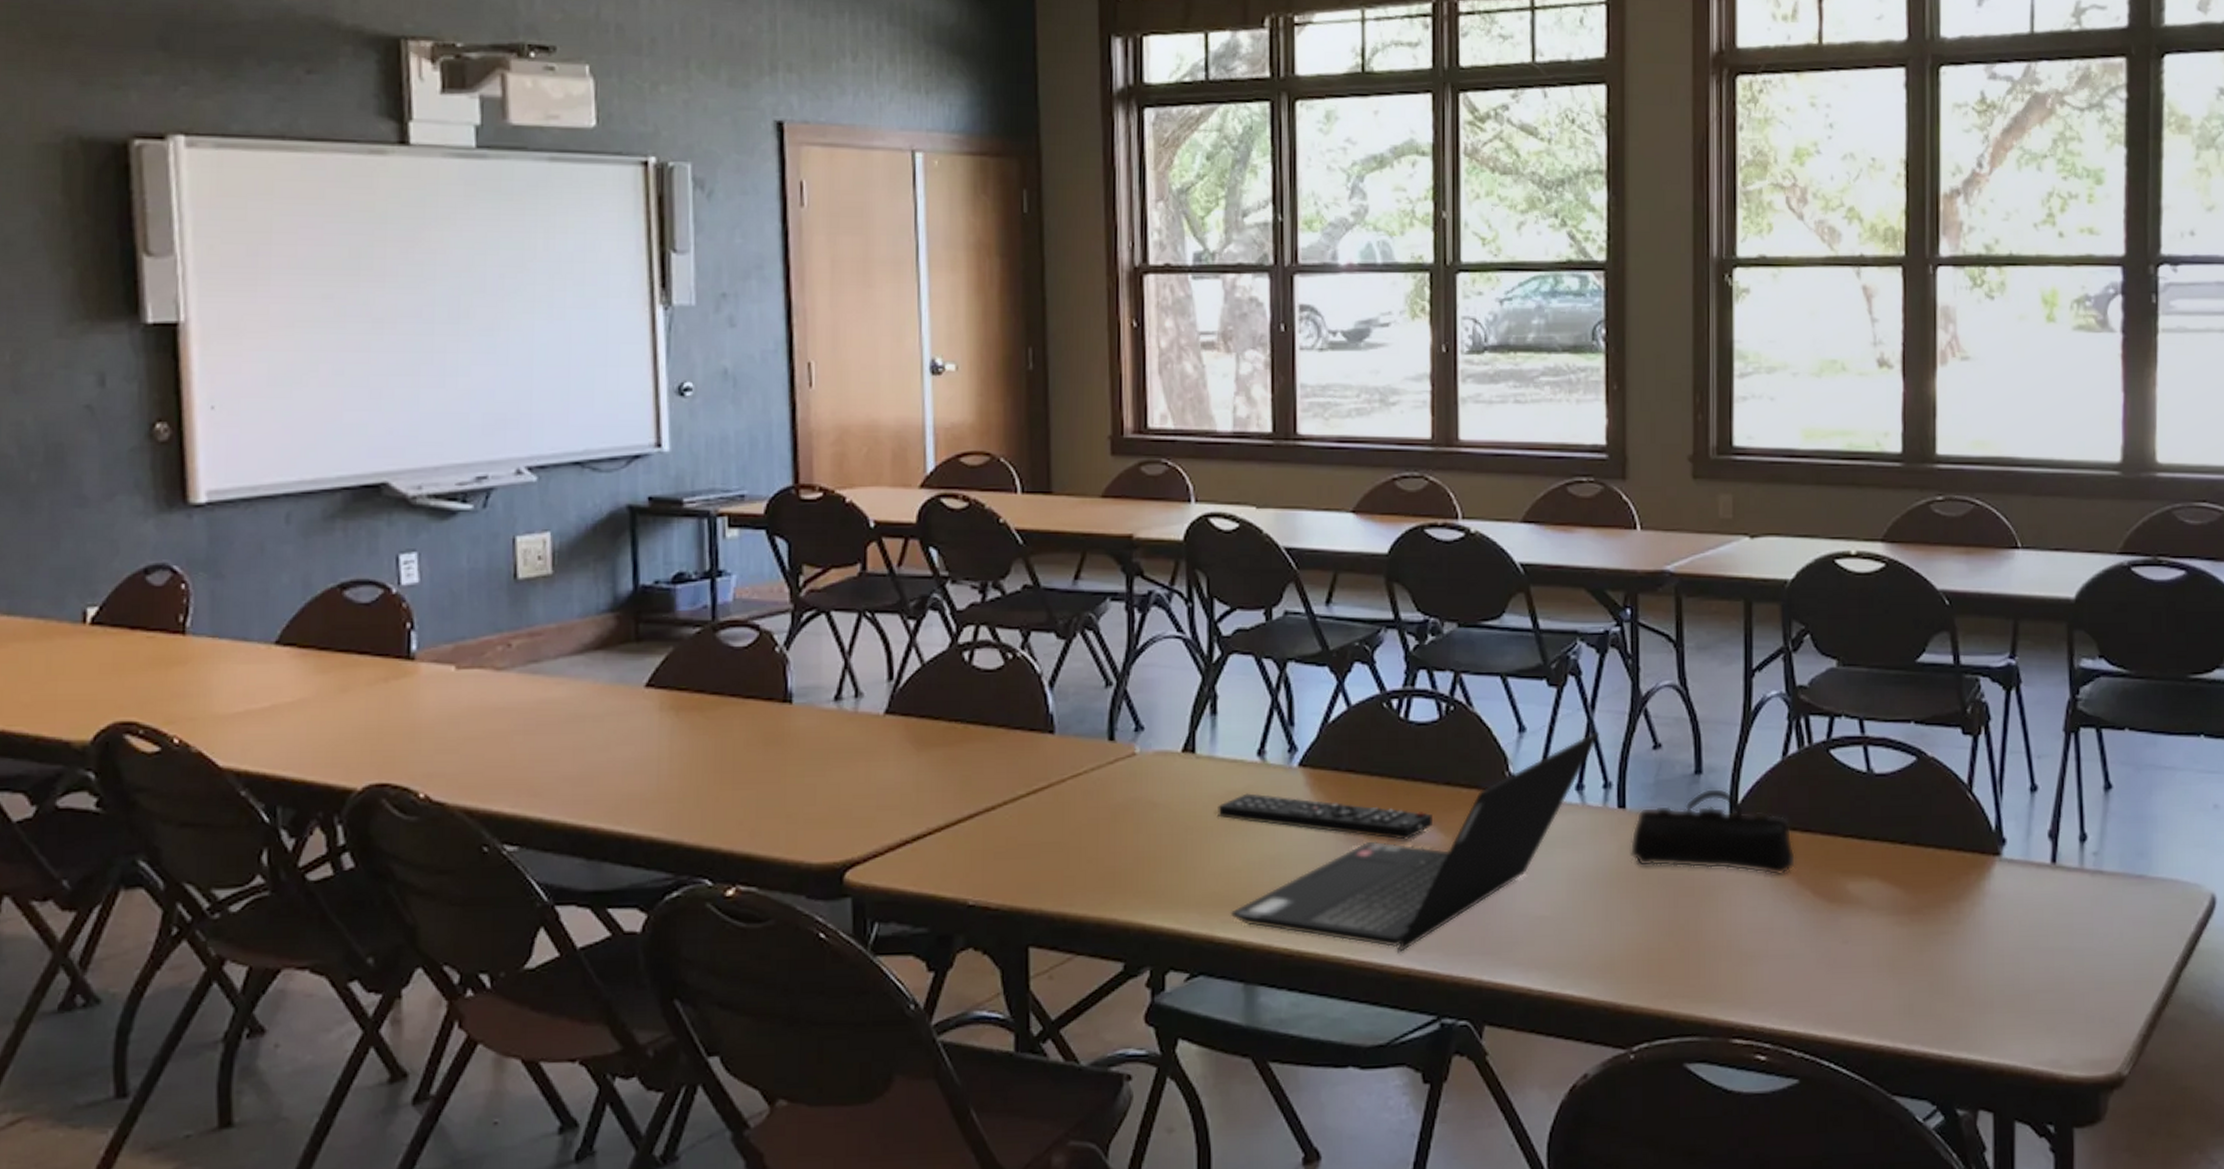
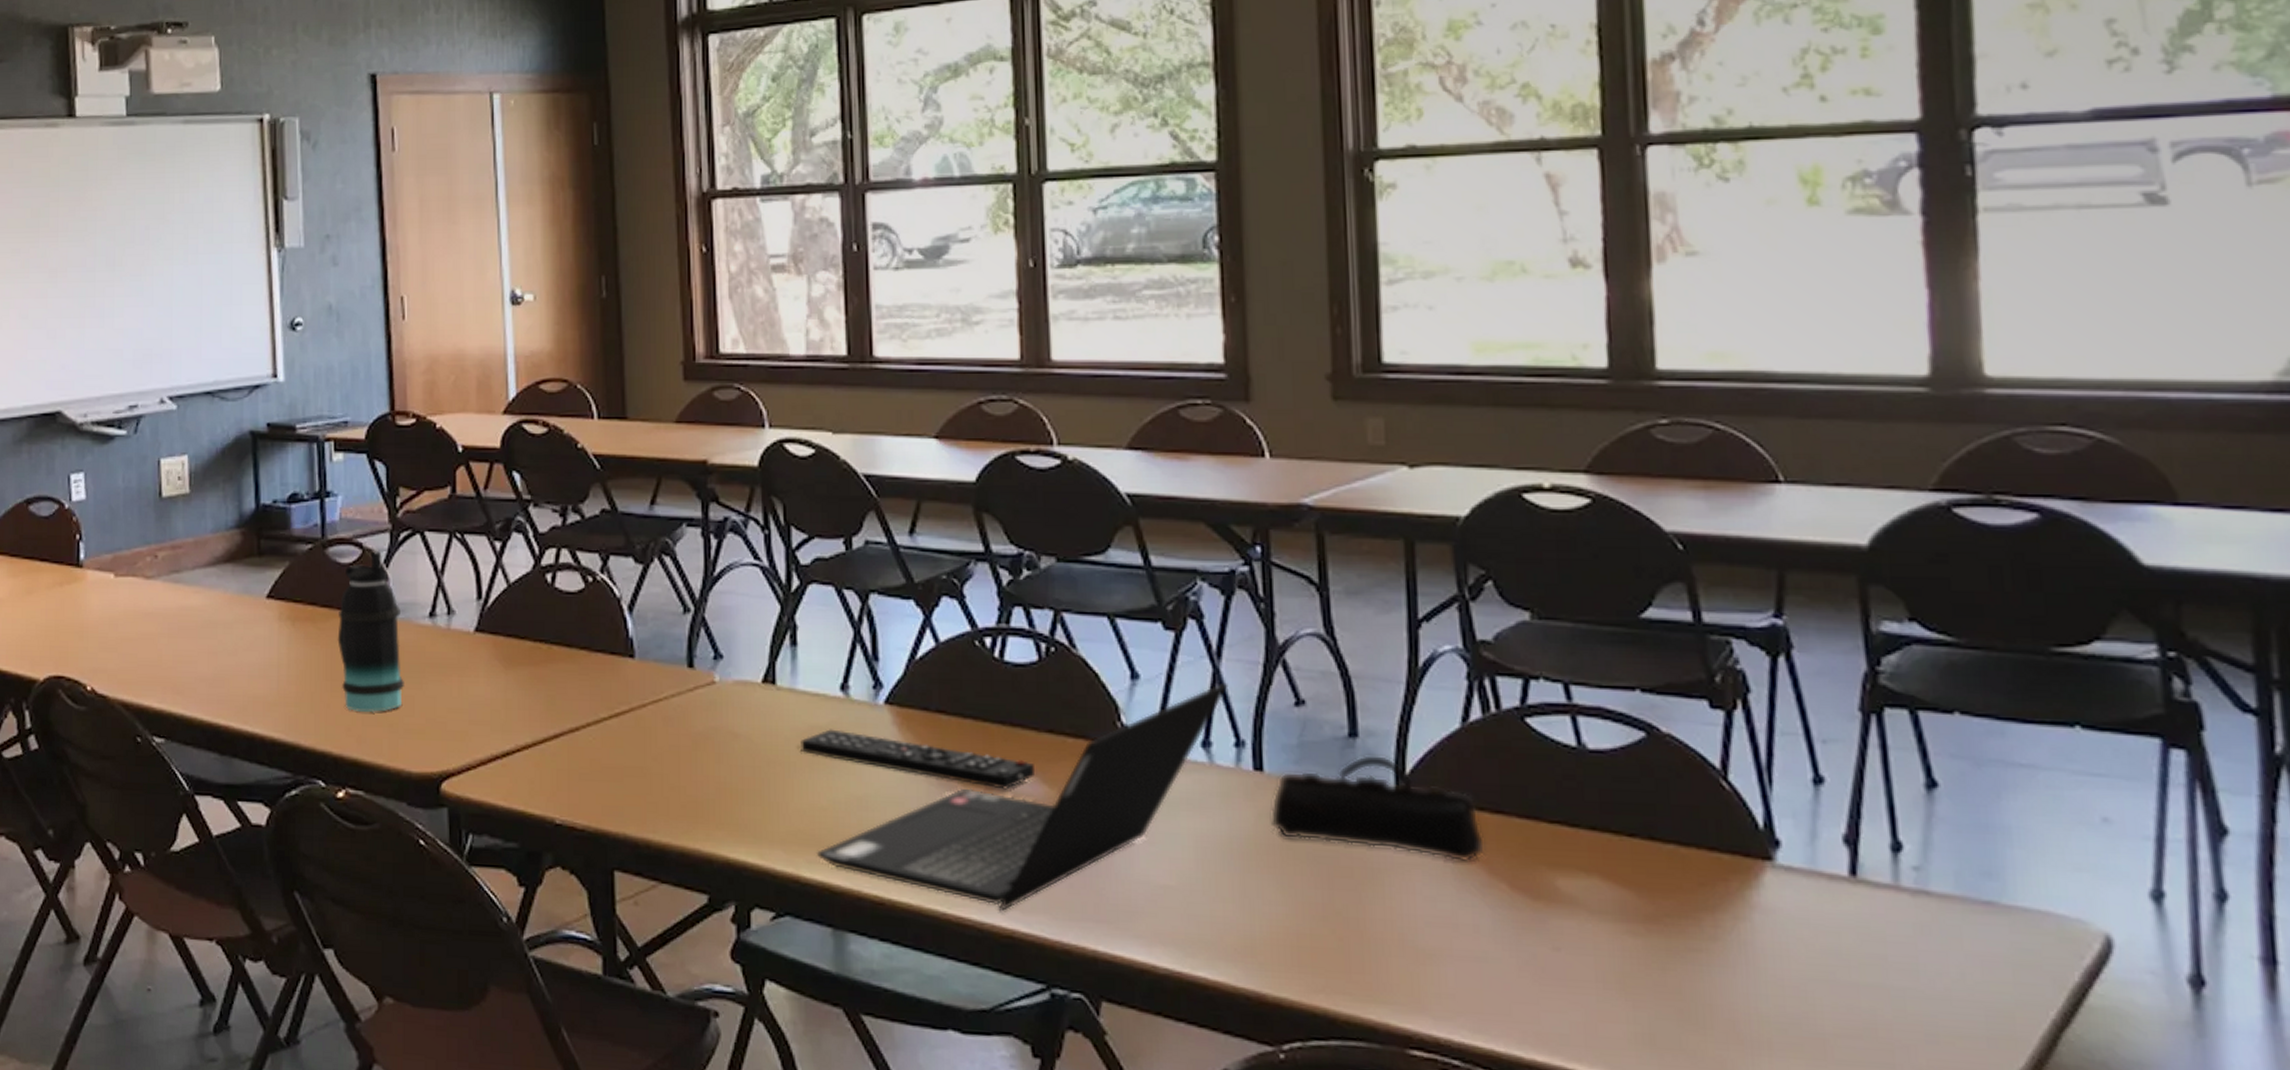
bottle: none [729,632,805,805] -> present [337,550,404,713]

